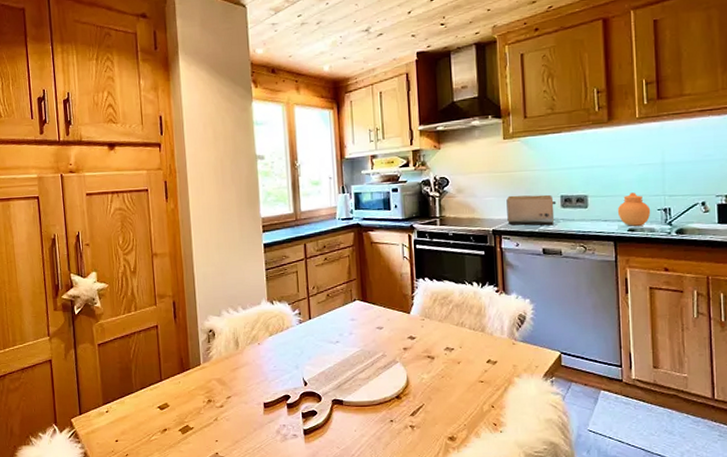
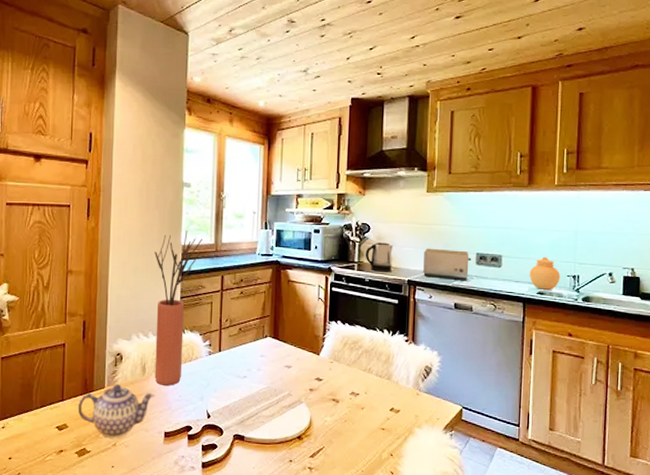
teapot: none [177,360,251,413] -> present [78,384,155,438]
vase: none [235,202,281,357] -> present [154,230,202,386]
kettle: none [446,194,475,225] -> present [365,242,393,272]

